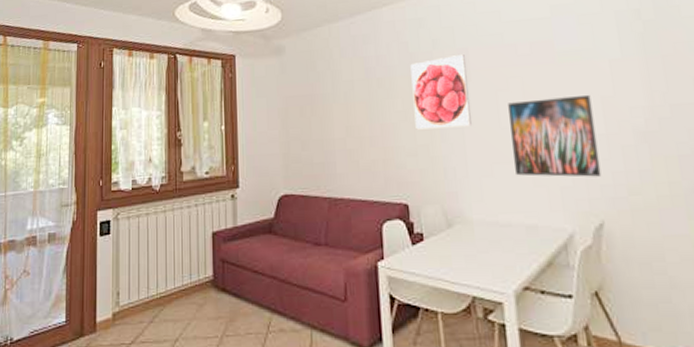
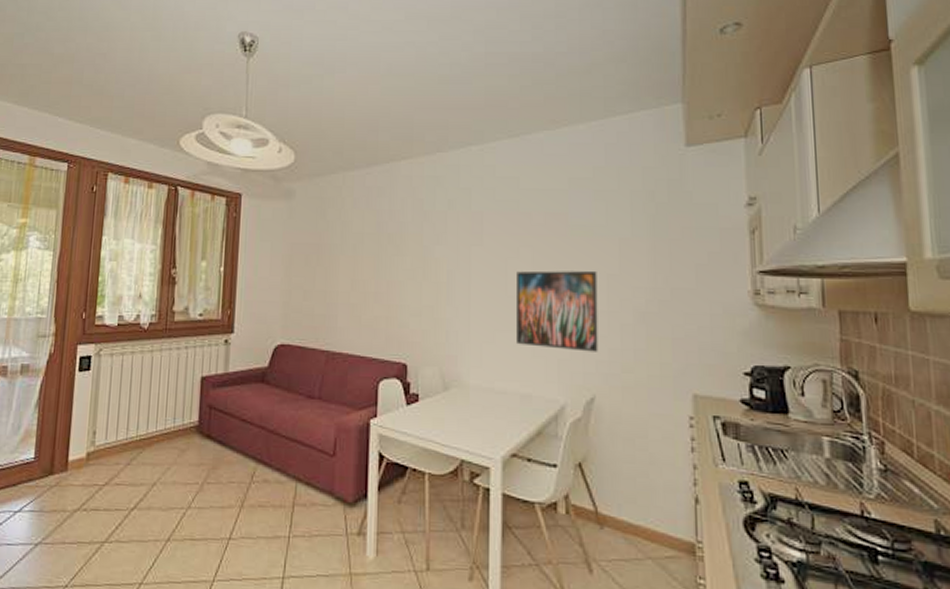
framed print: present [410,53,472,130] -> none [422,217,480,291]

